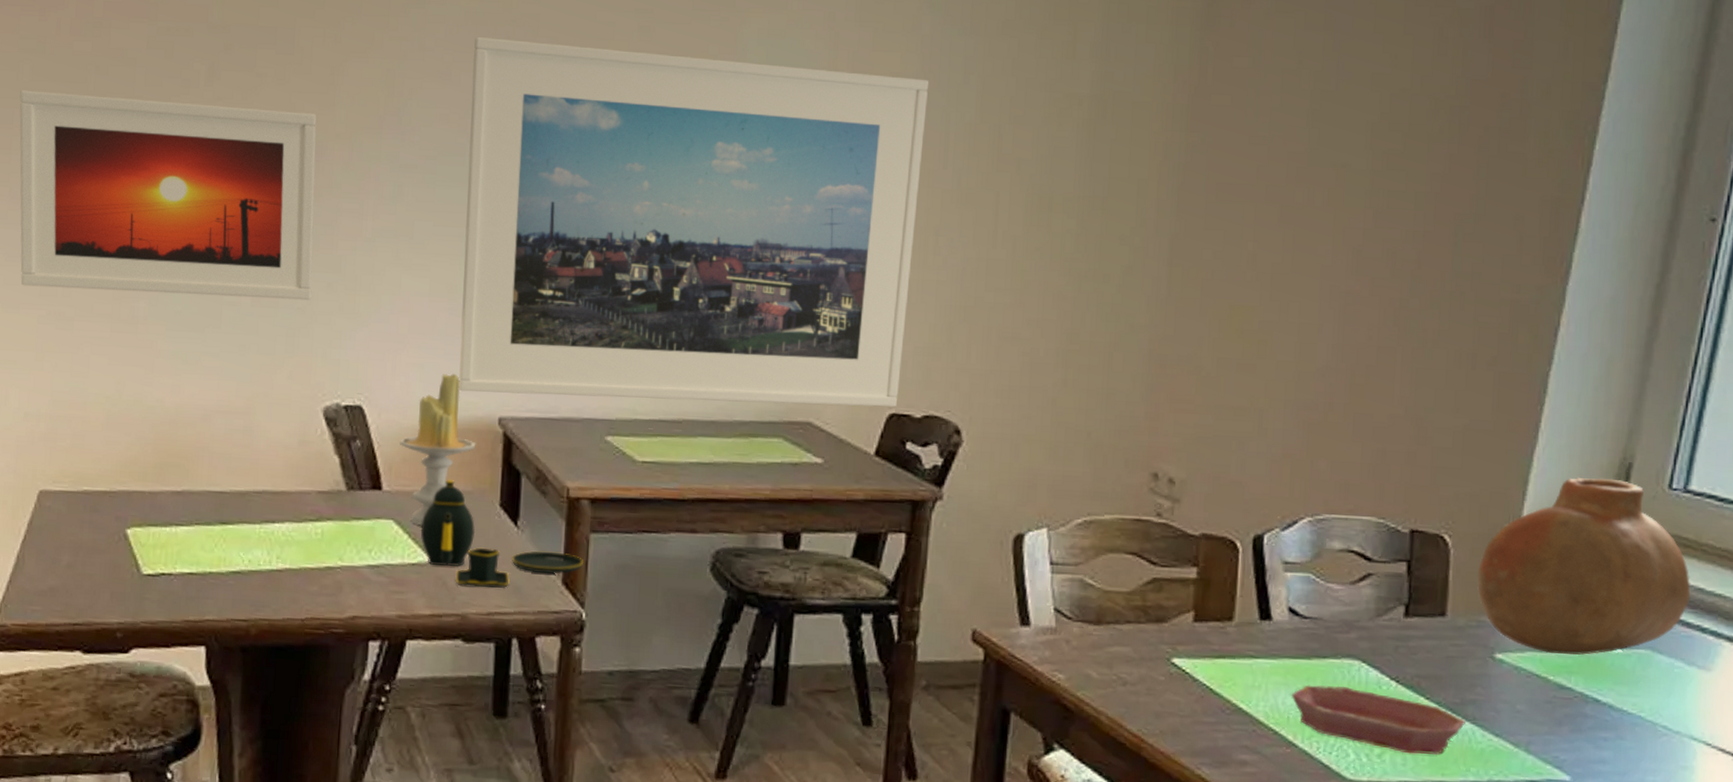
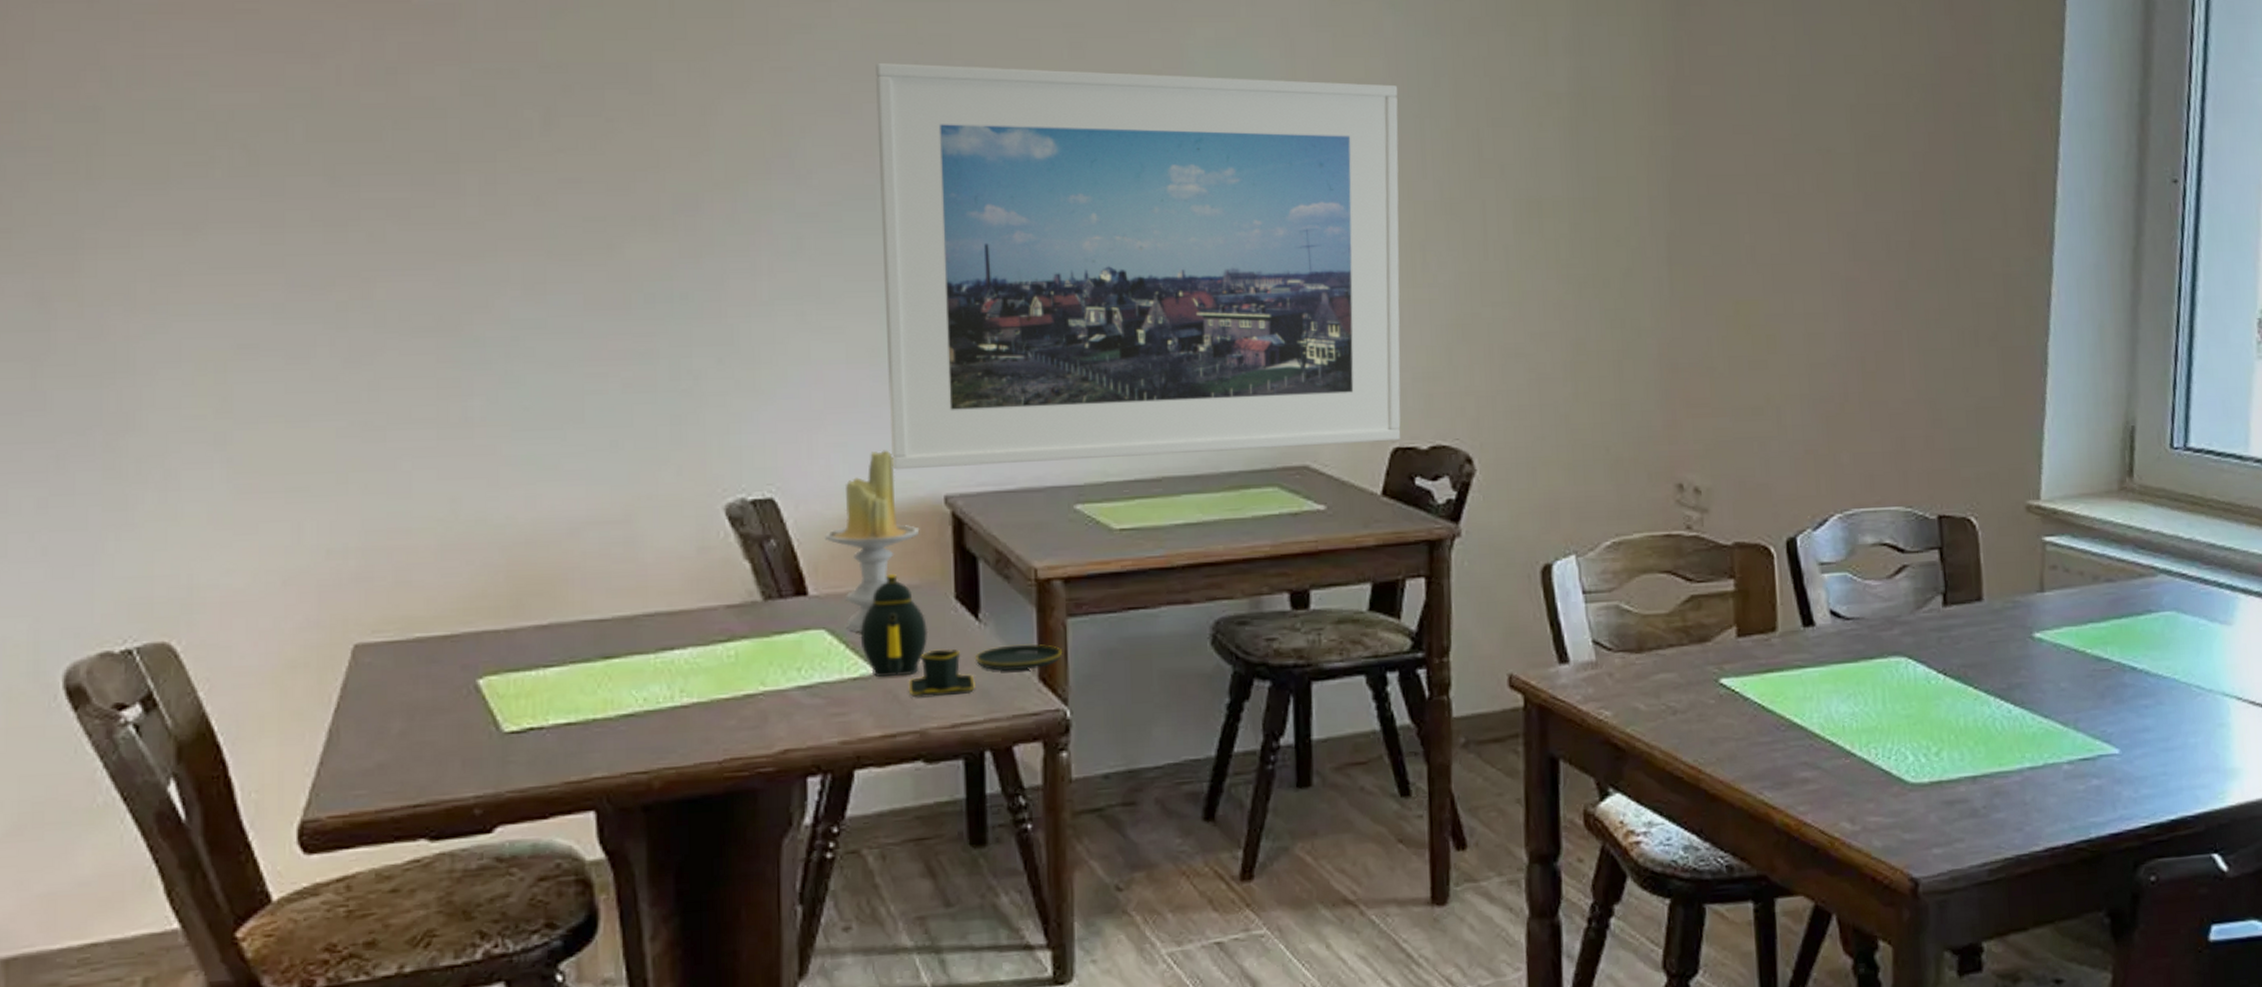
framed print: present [19,90,317,301] -> none [291,154,699,393]
bowl: present [1291,685,1465,756] -> none [1843,686,2015,748]
vase: present [1476,477,1691,655] -> none [2006,443,2205,626]

